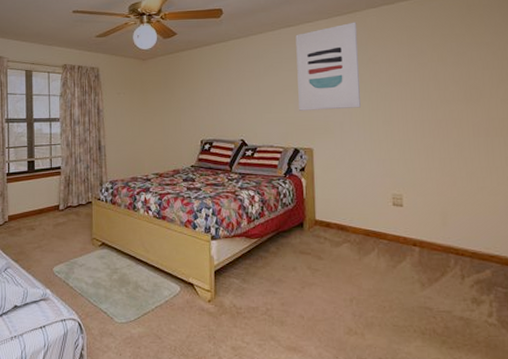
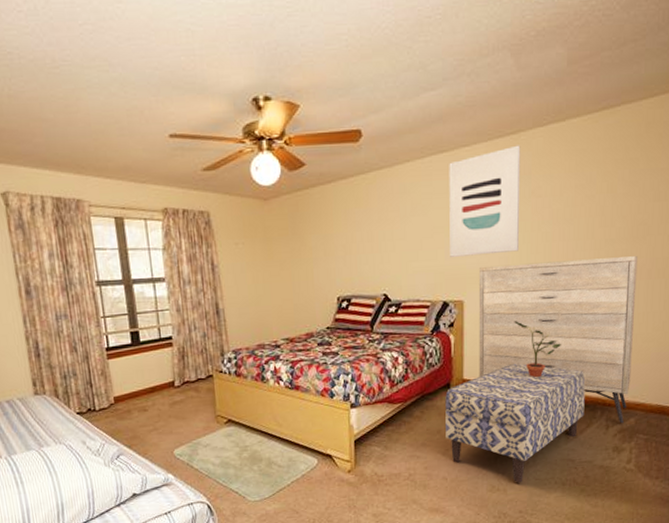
bench: none [299,208,438,328] -> present [445,363,586,483]
dresser: none [326,116,482,275] -> present [478,256,638,424]
potted plant: none [361,169,408,223] -> present [514,321,561,378]

